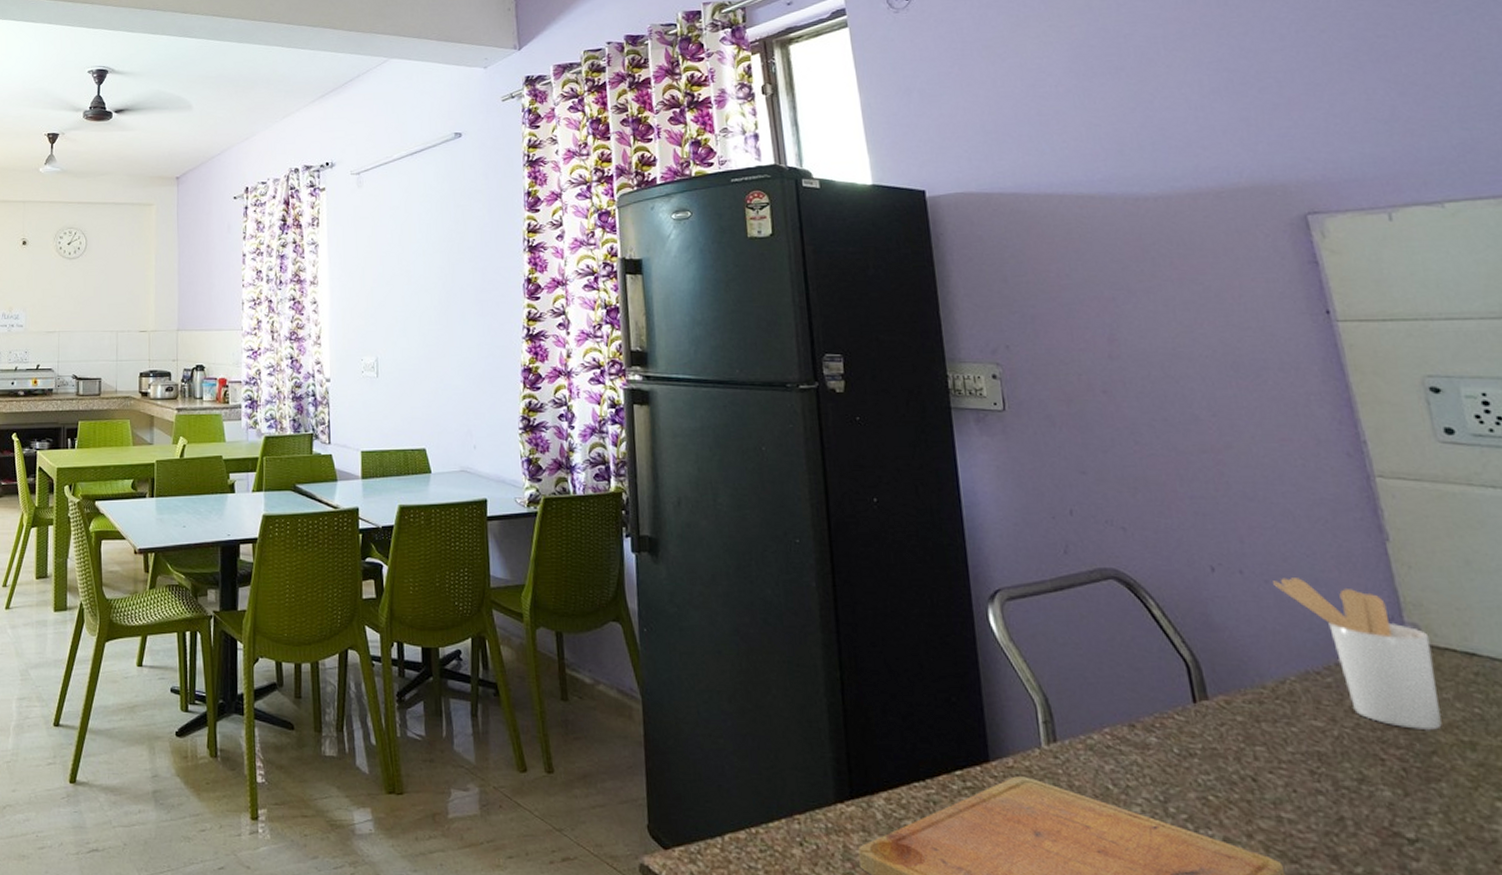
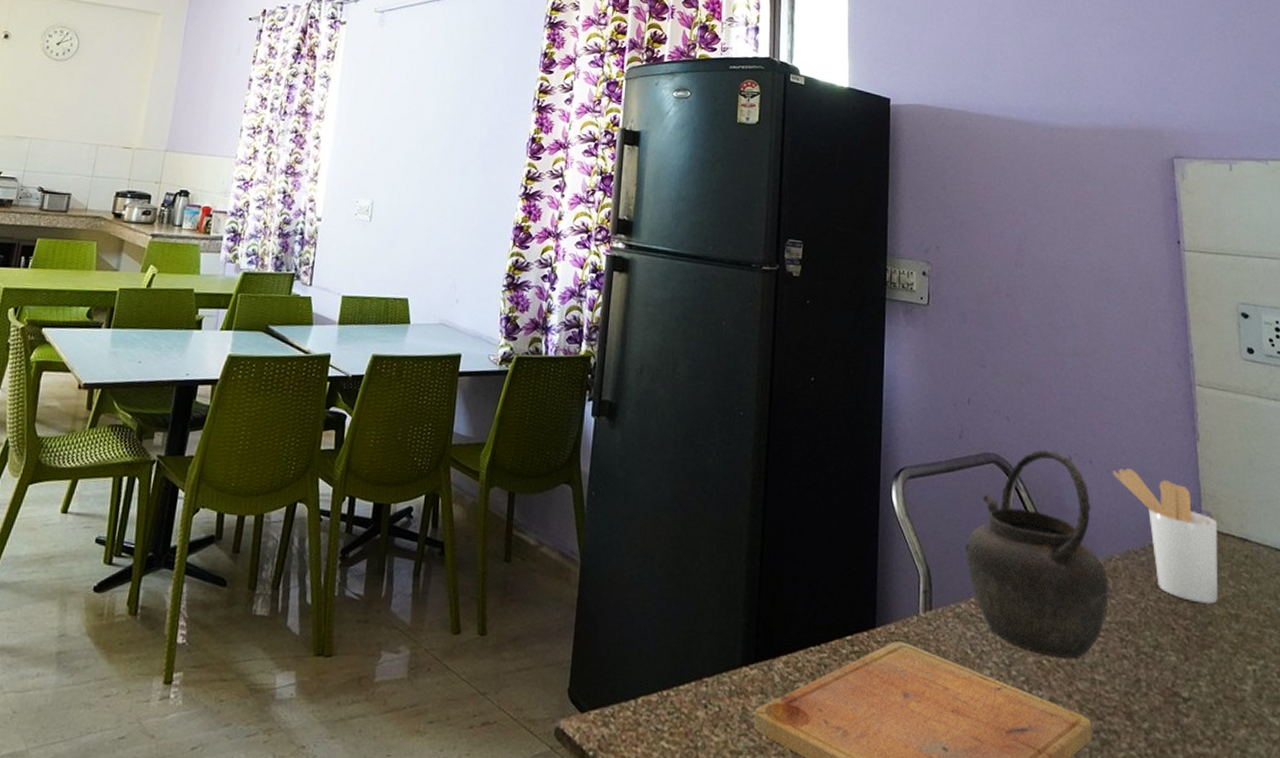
kettle: none [1088,560,1288,795] -> present [965,449,1109,659]

